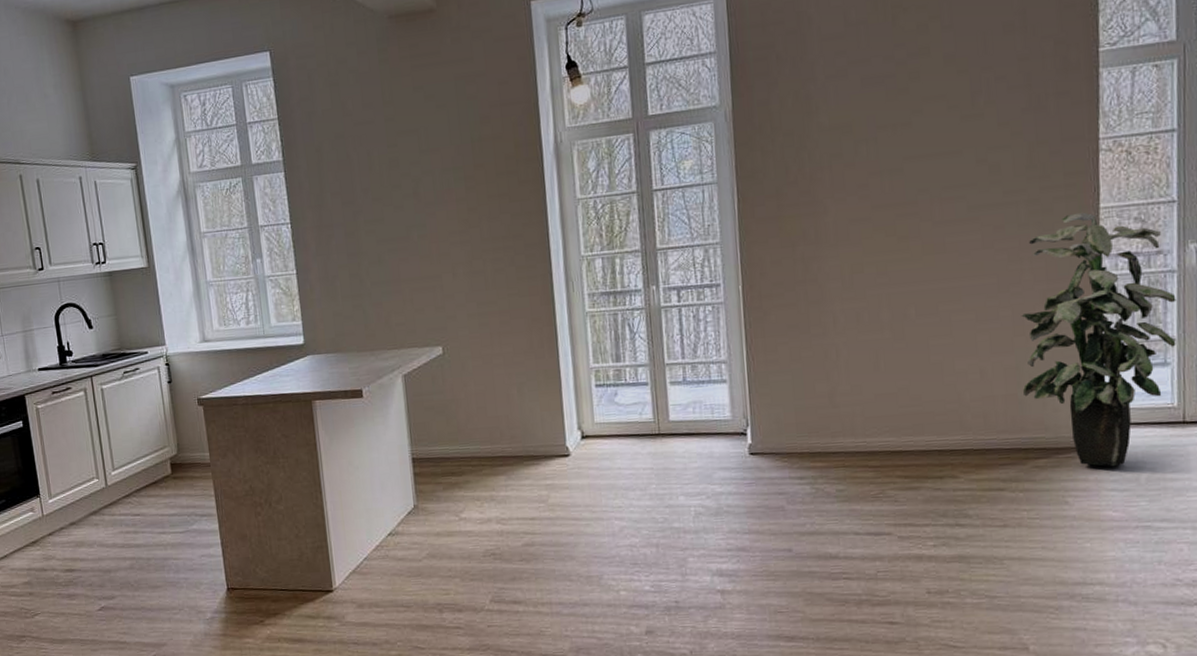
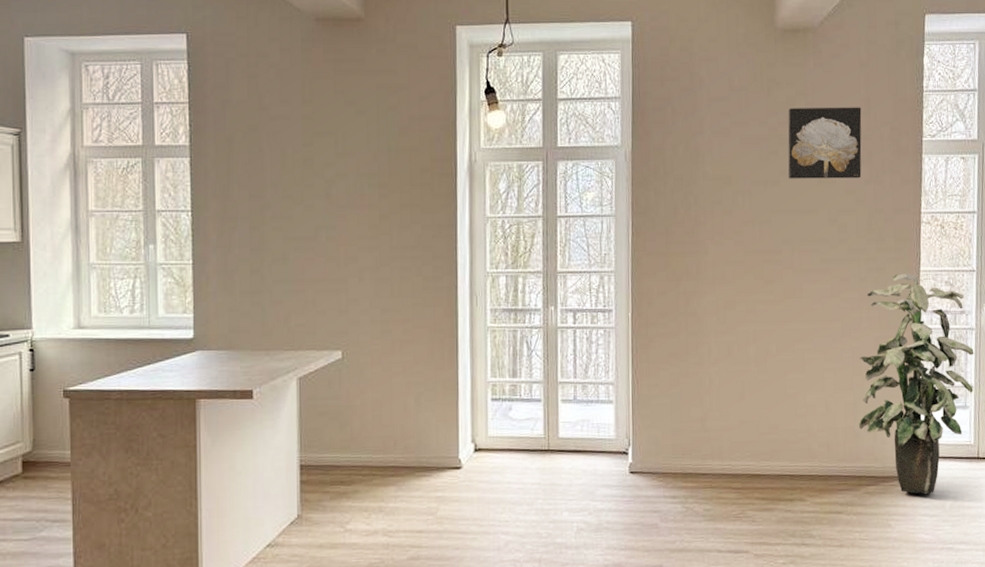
wall art: none [919,22,1018,118] -> present [788,107,862,179]

